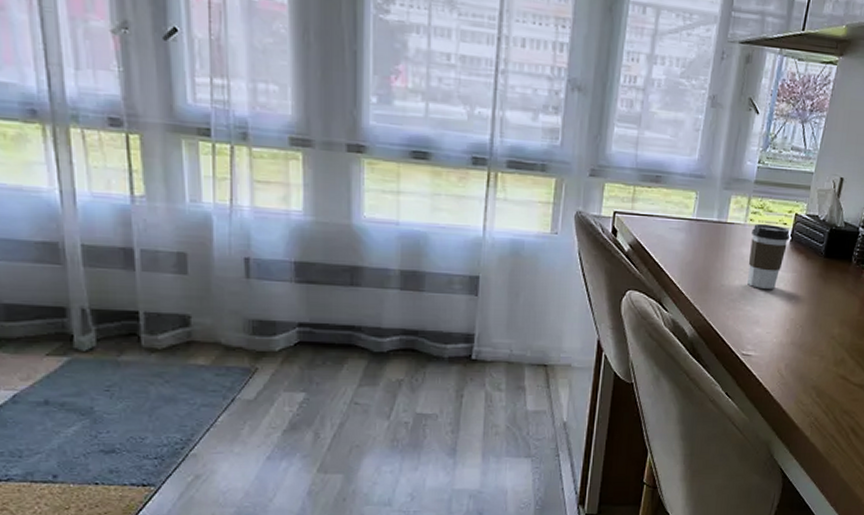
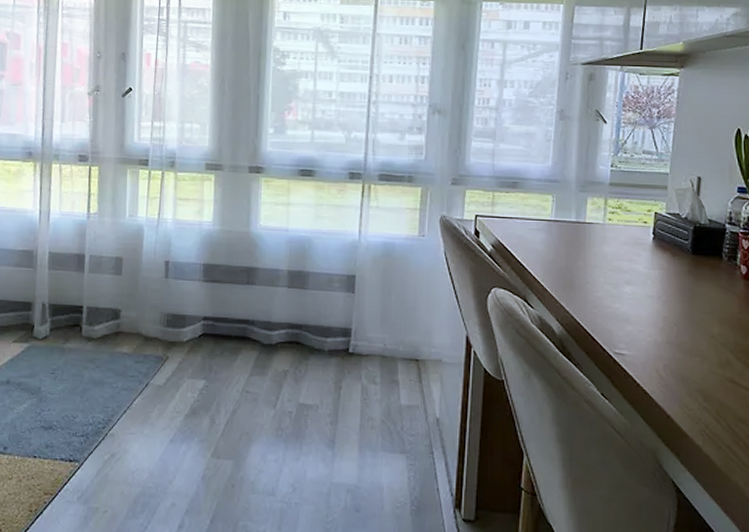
coffee cup: present [747,224,790,289] -> none [612,223,652,286]

